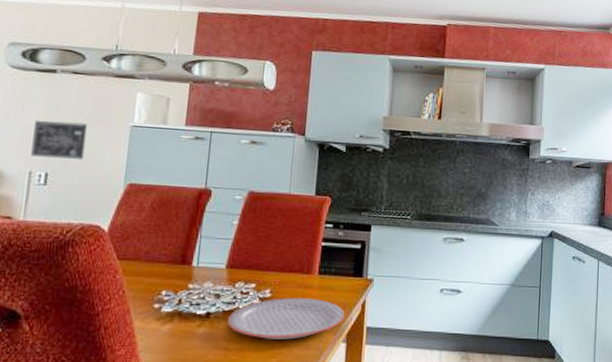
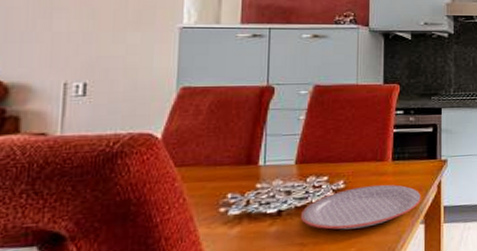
wall art: present [31,120,88,159] -> none [65,27,130,66]

